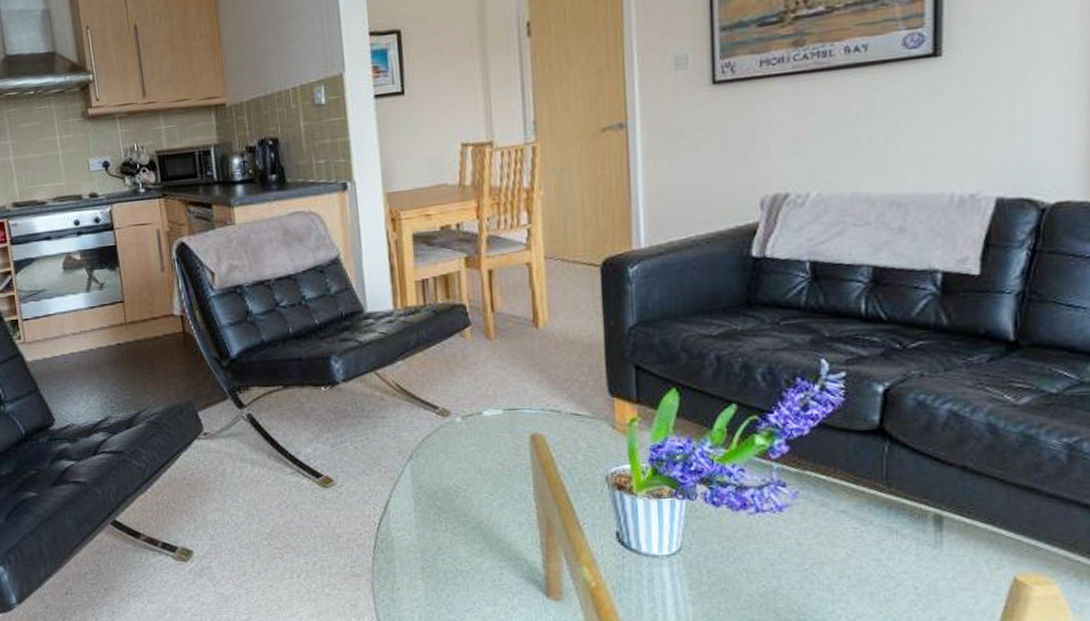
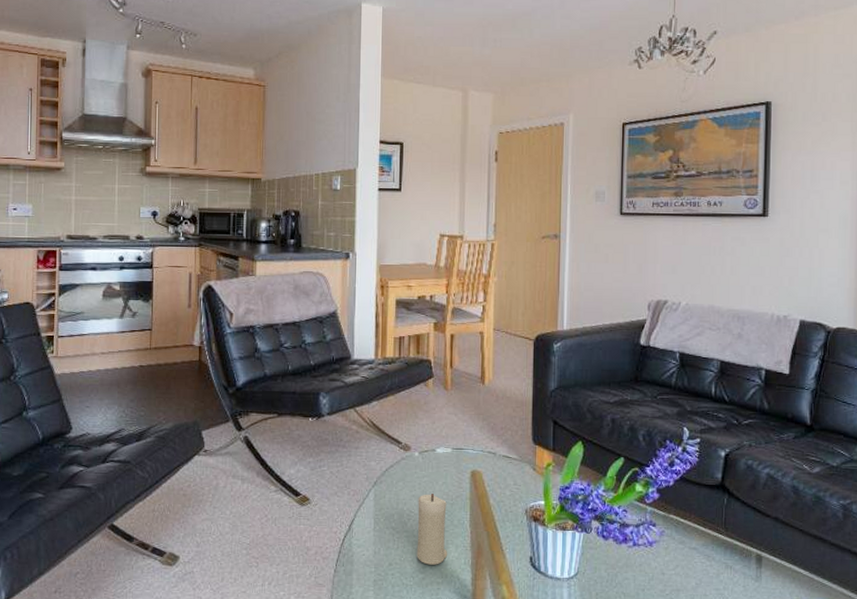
candle: none [465,465,510,547] -> present [417,494,448,565]

